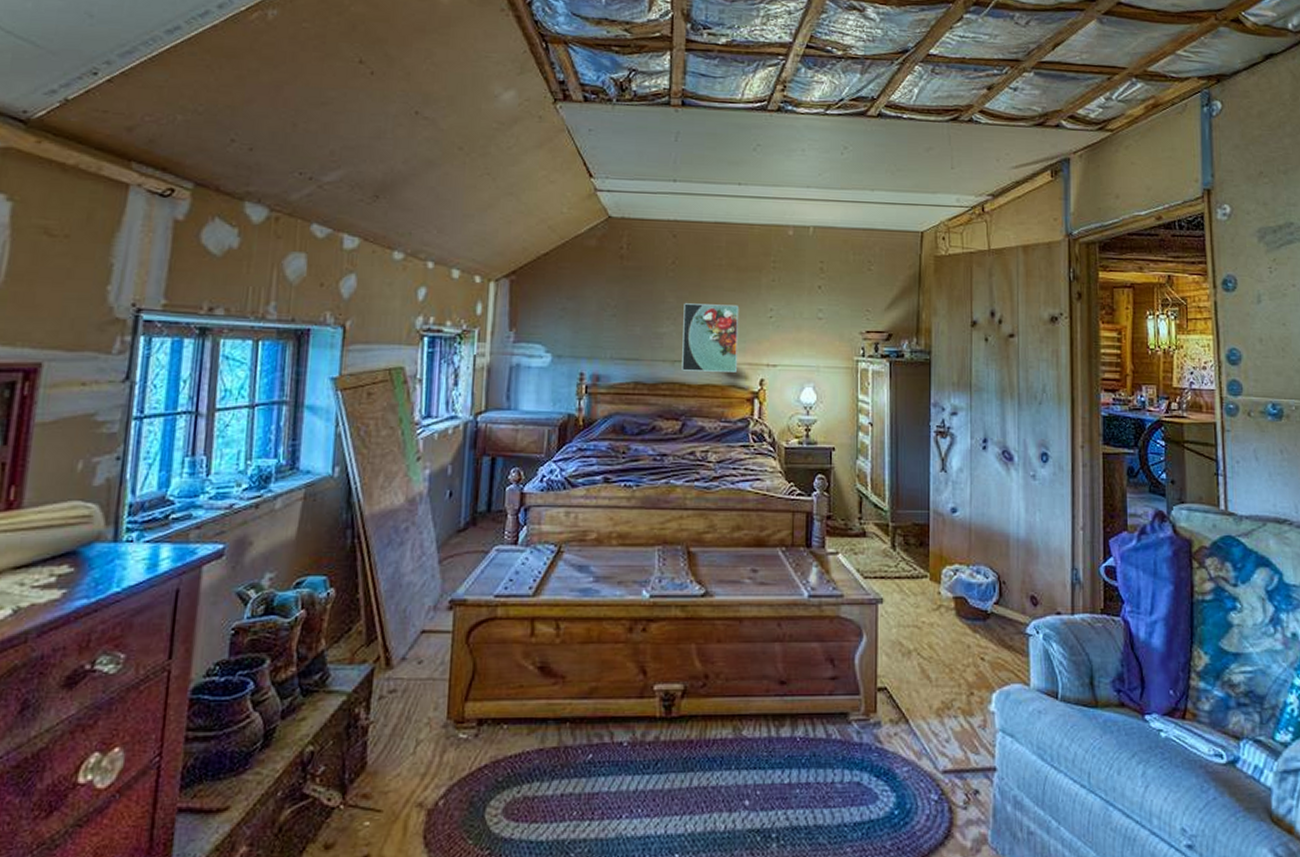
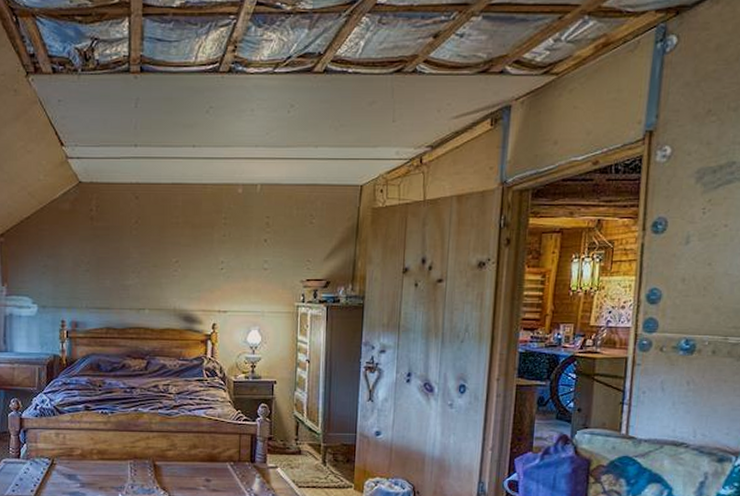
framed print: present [682,303,738,372] -> none [146,258,193,318]

